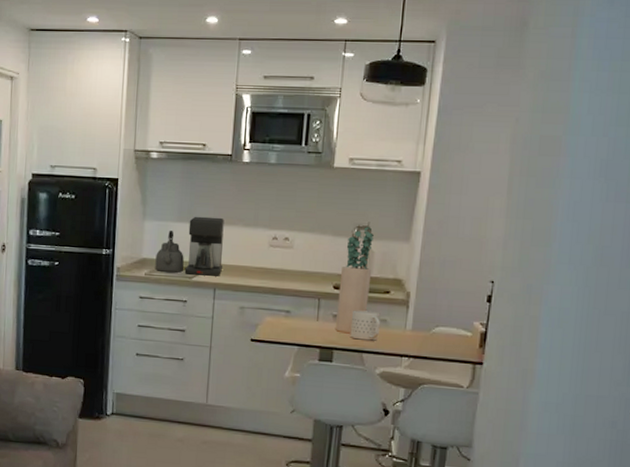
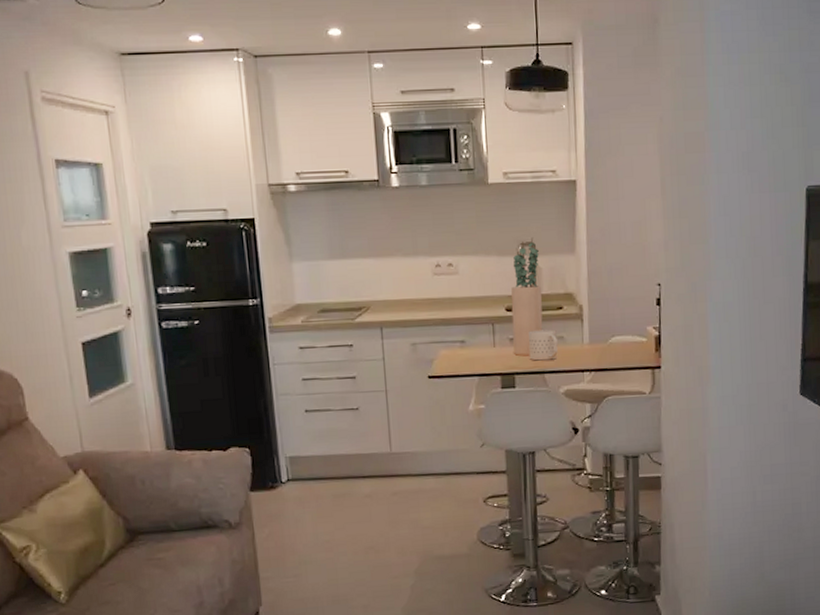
kettle: present [155,231,184,273] -> none [310,270,344,317]
coffee maker: present [184,216,224,276] -> none [342,249,386,316]

